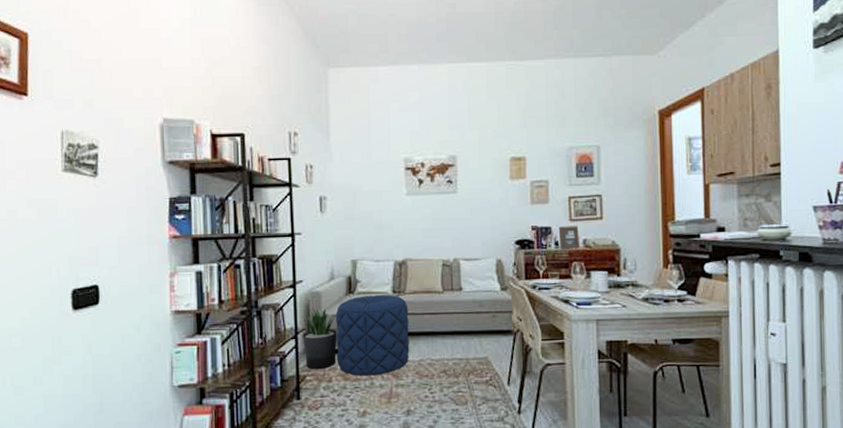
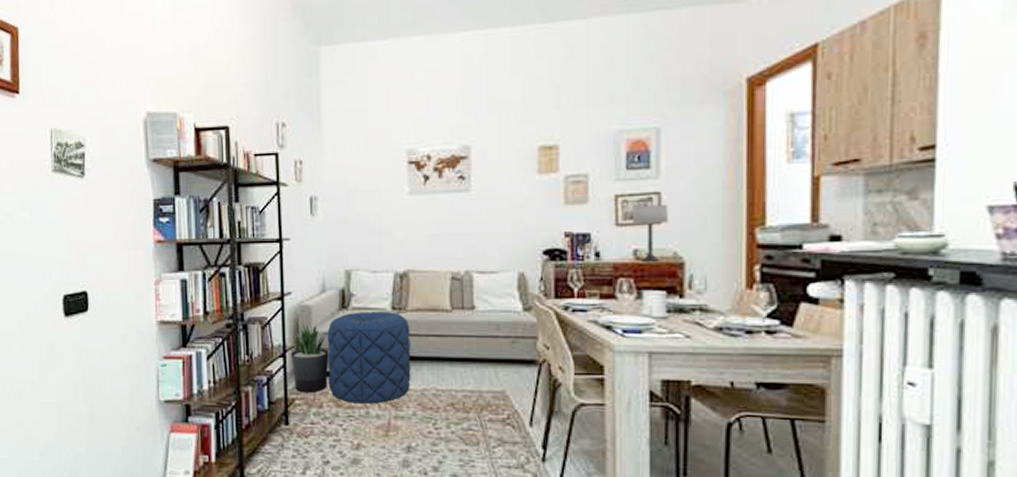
picture frame: present [558,226,580,249] -> none [600,232,629,262]
table lamp: none [582,203,607,250] -> present [633,203,668,263]

